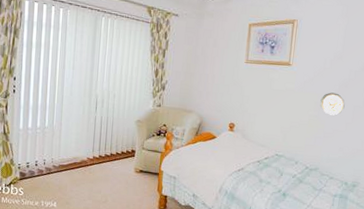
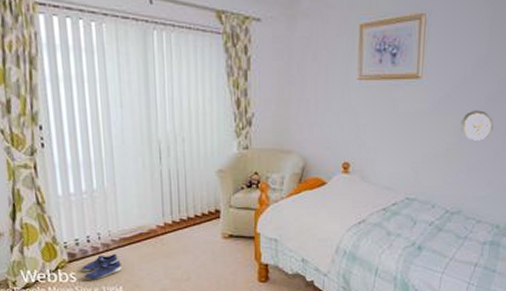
shoe: none [27,176,58,195] -> present [80,253,122,280]

